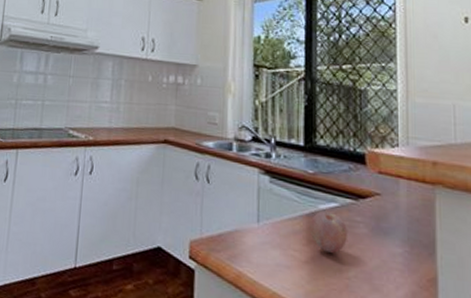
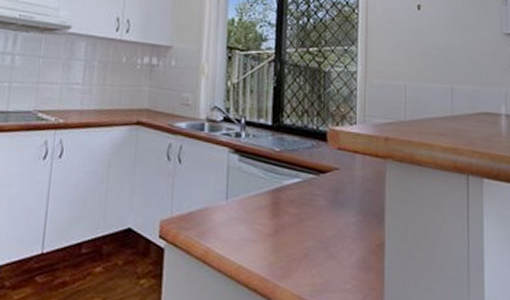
fruit: present [310,211,347,253] -> none [274,186,308,225]

